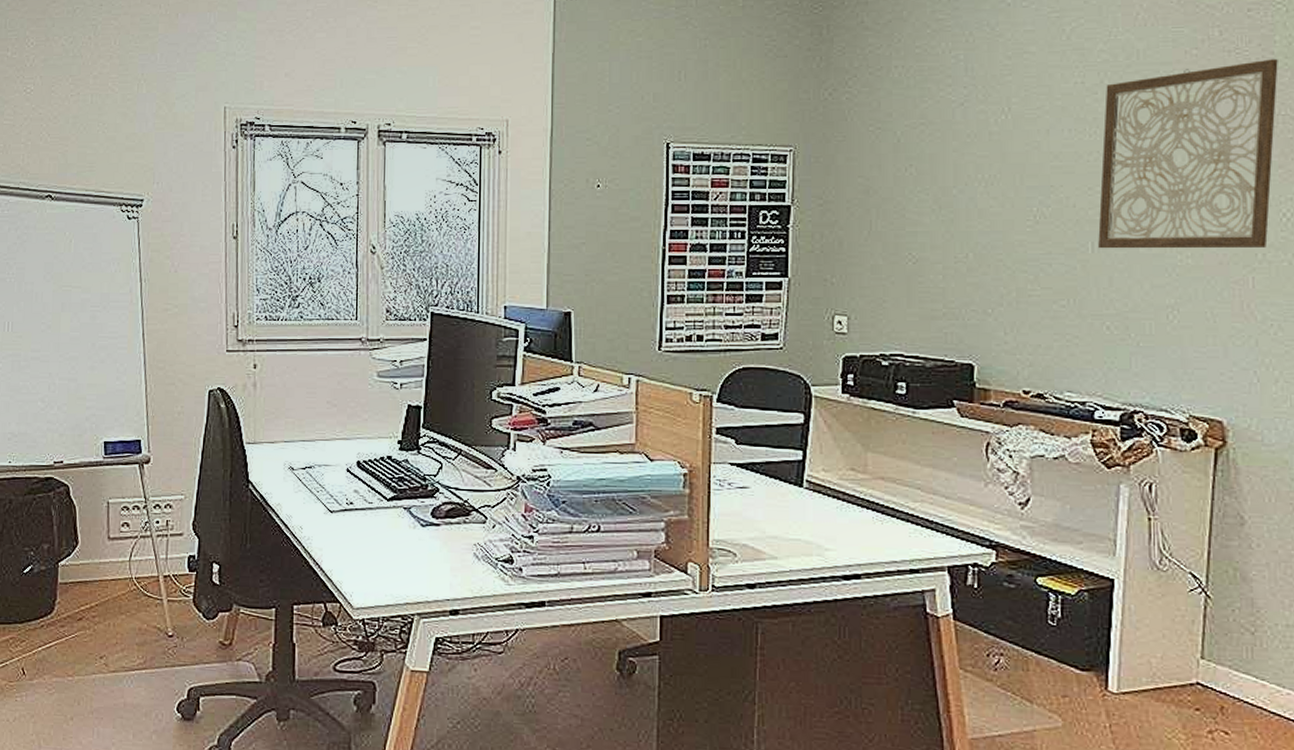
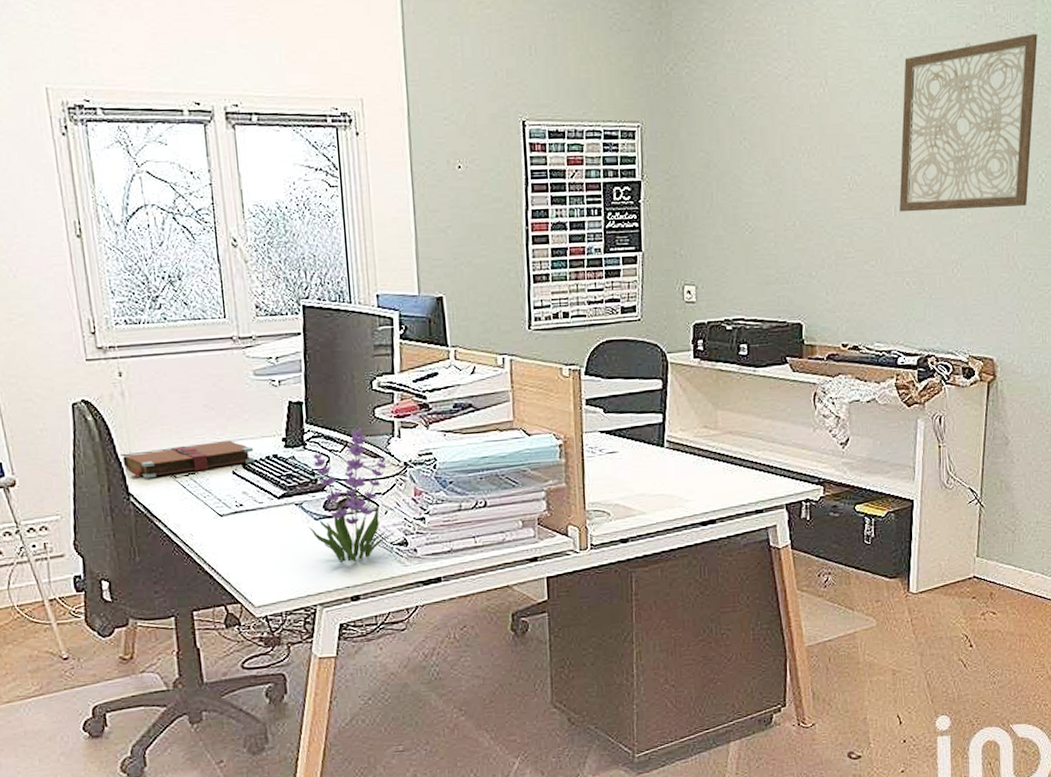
book: none [247,437,370,468] -> present [122,440,255,479]
plant: none [414,437,502,575] -> present [308,427,396,564]

